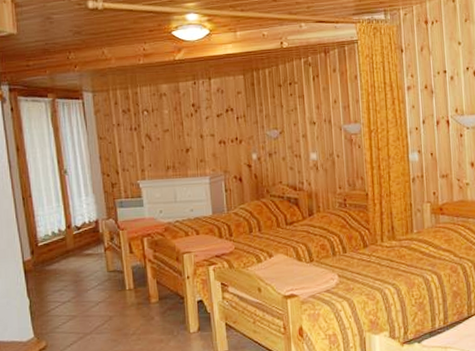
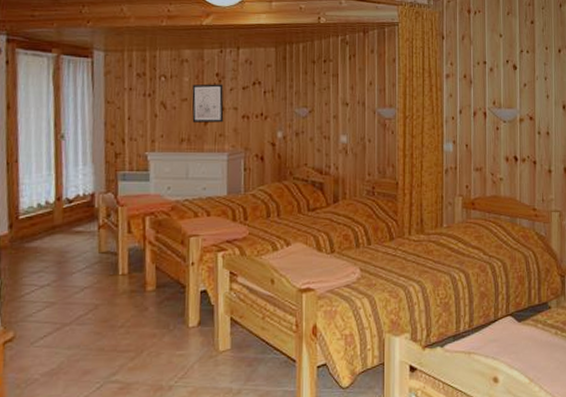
wall art: none [172,113,203,151] -> present [191,84,224,123]

